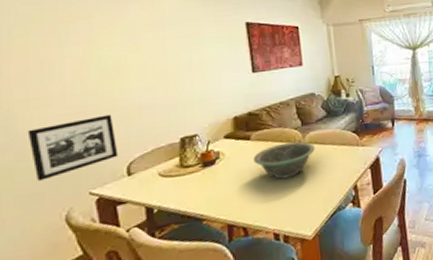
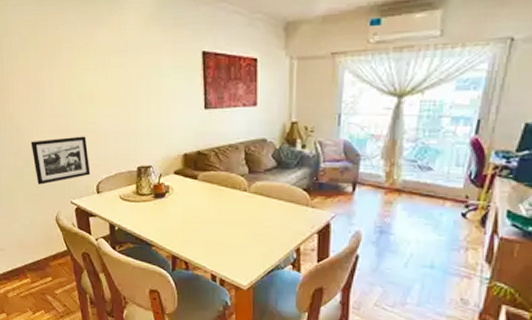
decorative bowl: present [253,141,315,179] -> none [198,188,260,225]

